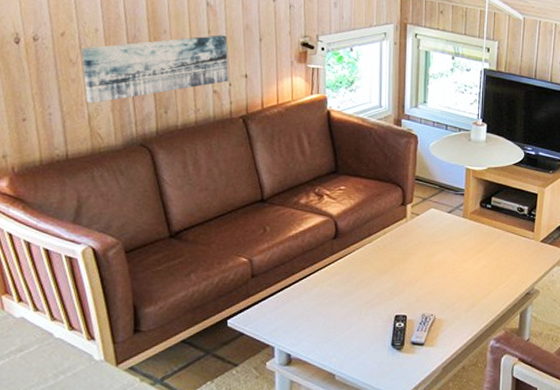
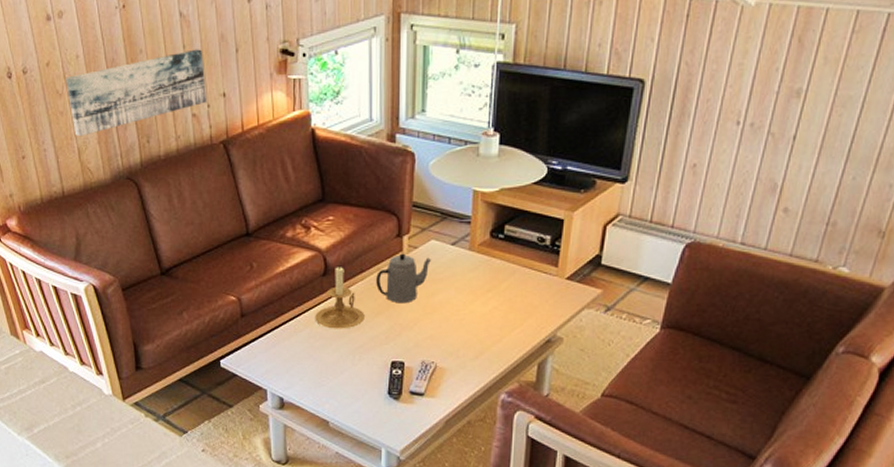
candle holder: none [325,230,371,287] -> present [315,265,365,329]
teapot: none [382,219,432,263] -> present [376,253,432,304]

